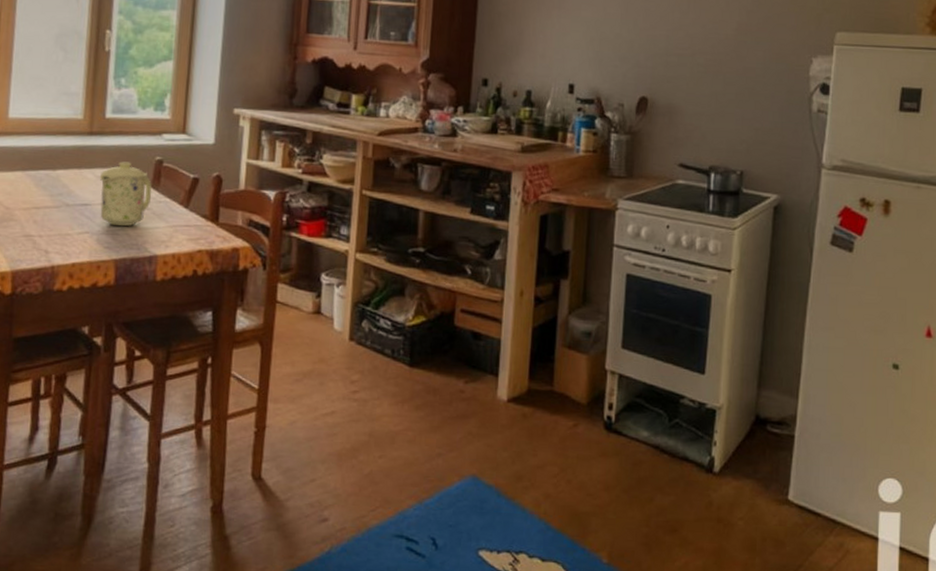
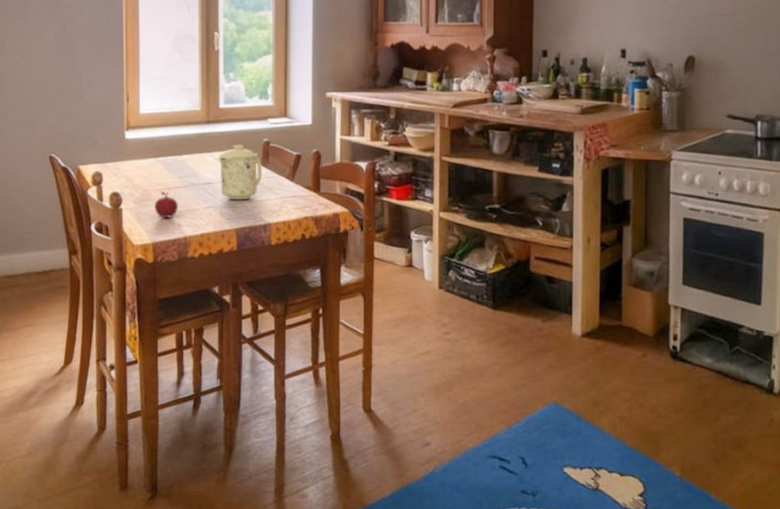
apple: none [17,211,47,243] -> present [155,191,178,219]

